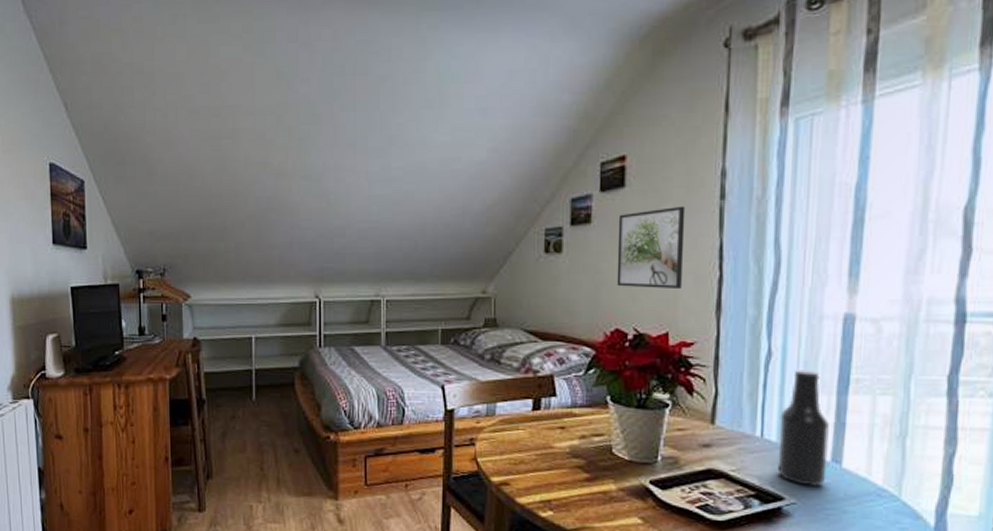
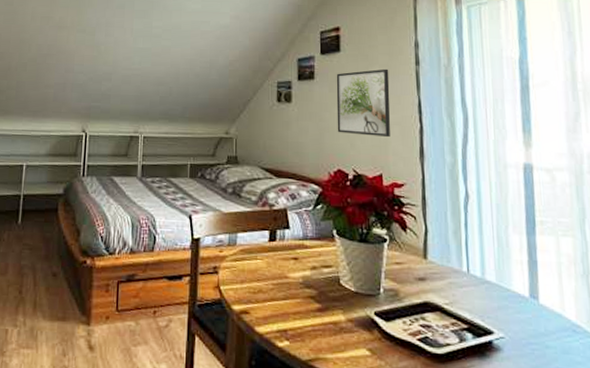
beer bottle: present [777,368,831,486] -> none [481,210,527,321]

